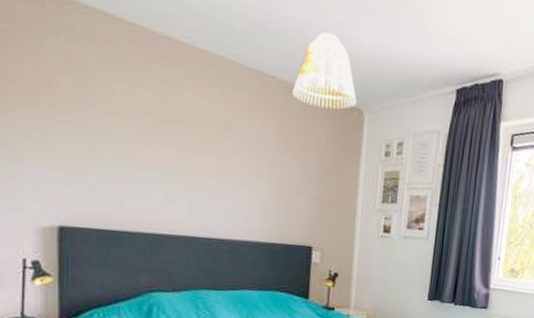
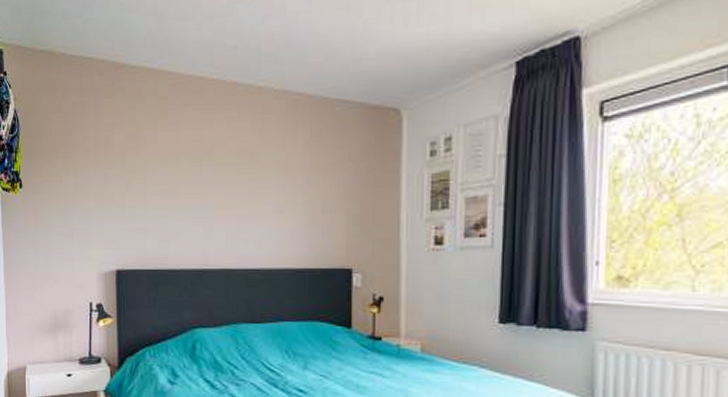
lamp shade: present [292,32,357,109] -> none [321,34,393,116]

